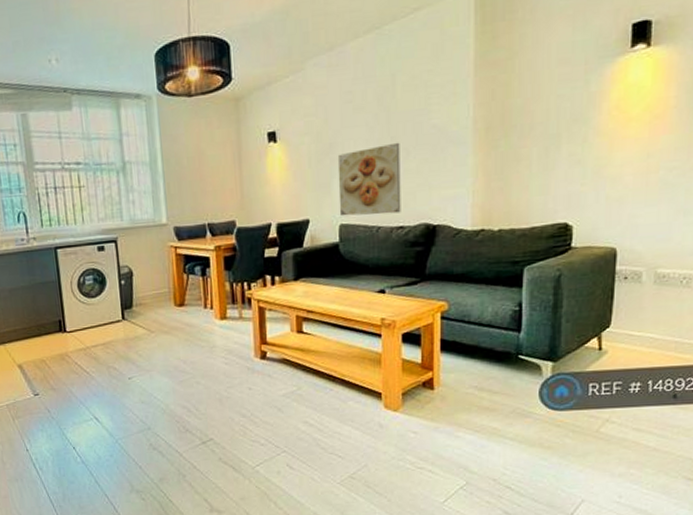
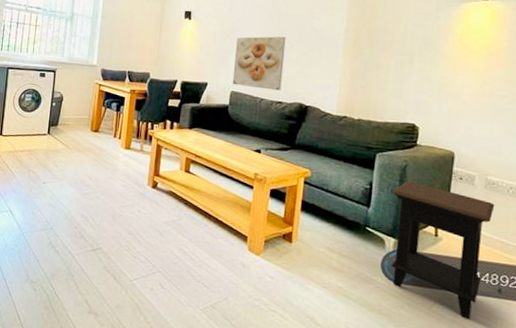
side table: none [545,292,666,434] -> present [391,180,495,320]

